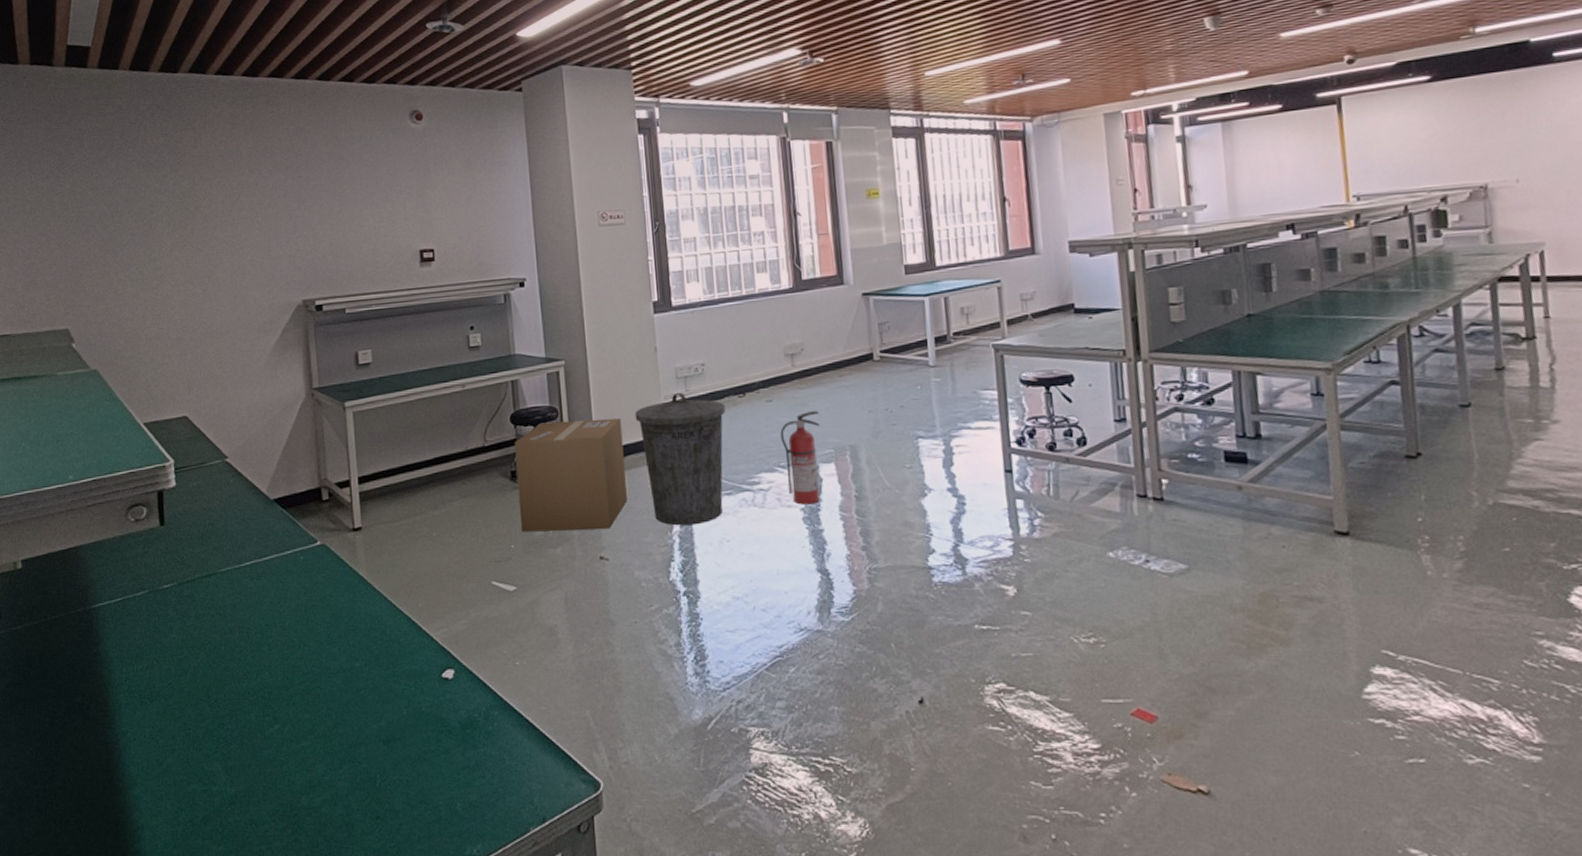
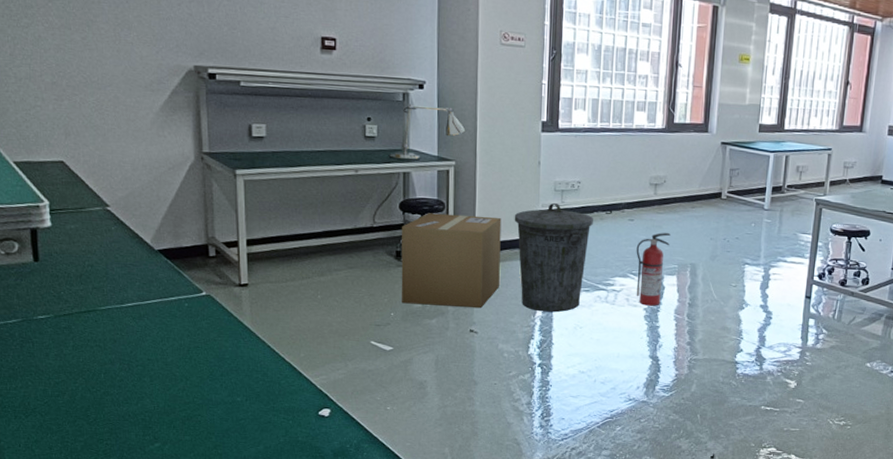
desk lamp: none [494,301,573,368] -> present [388,104,466,161]

